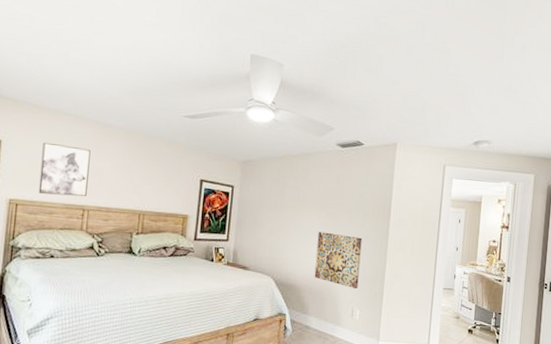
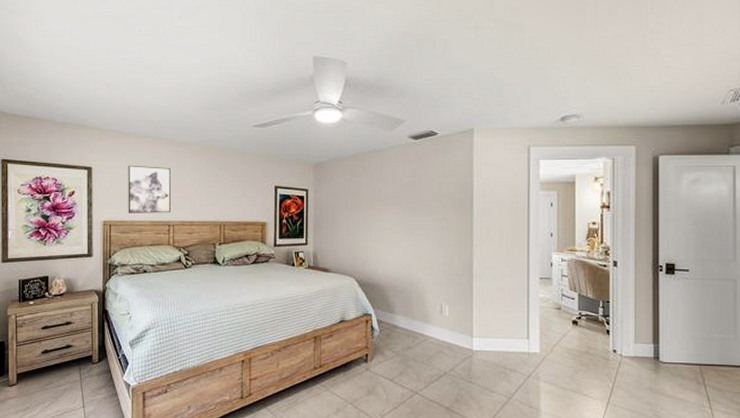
wall art: present [314,231,362,290] -> none [397,228,445,285]

